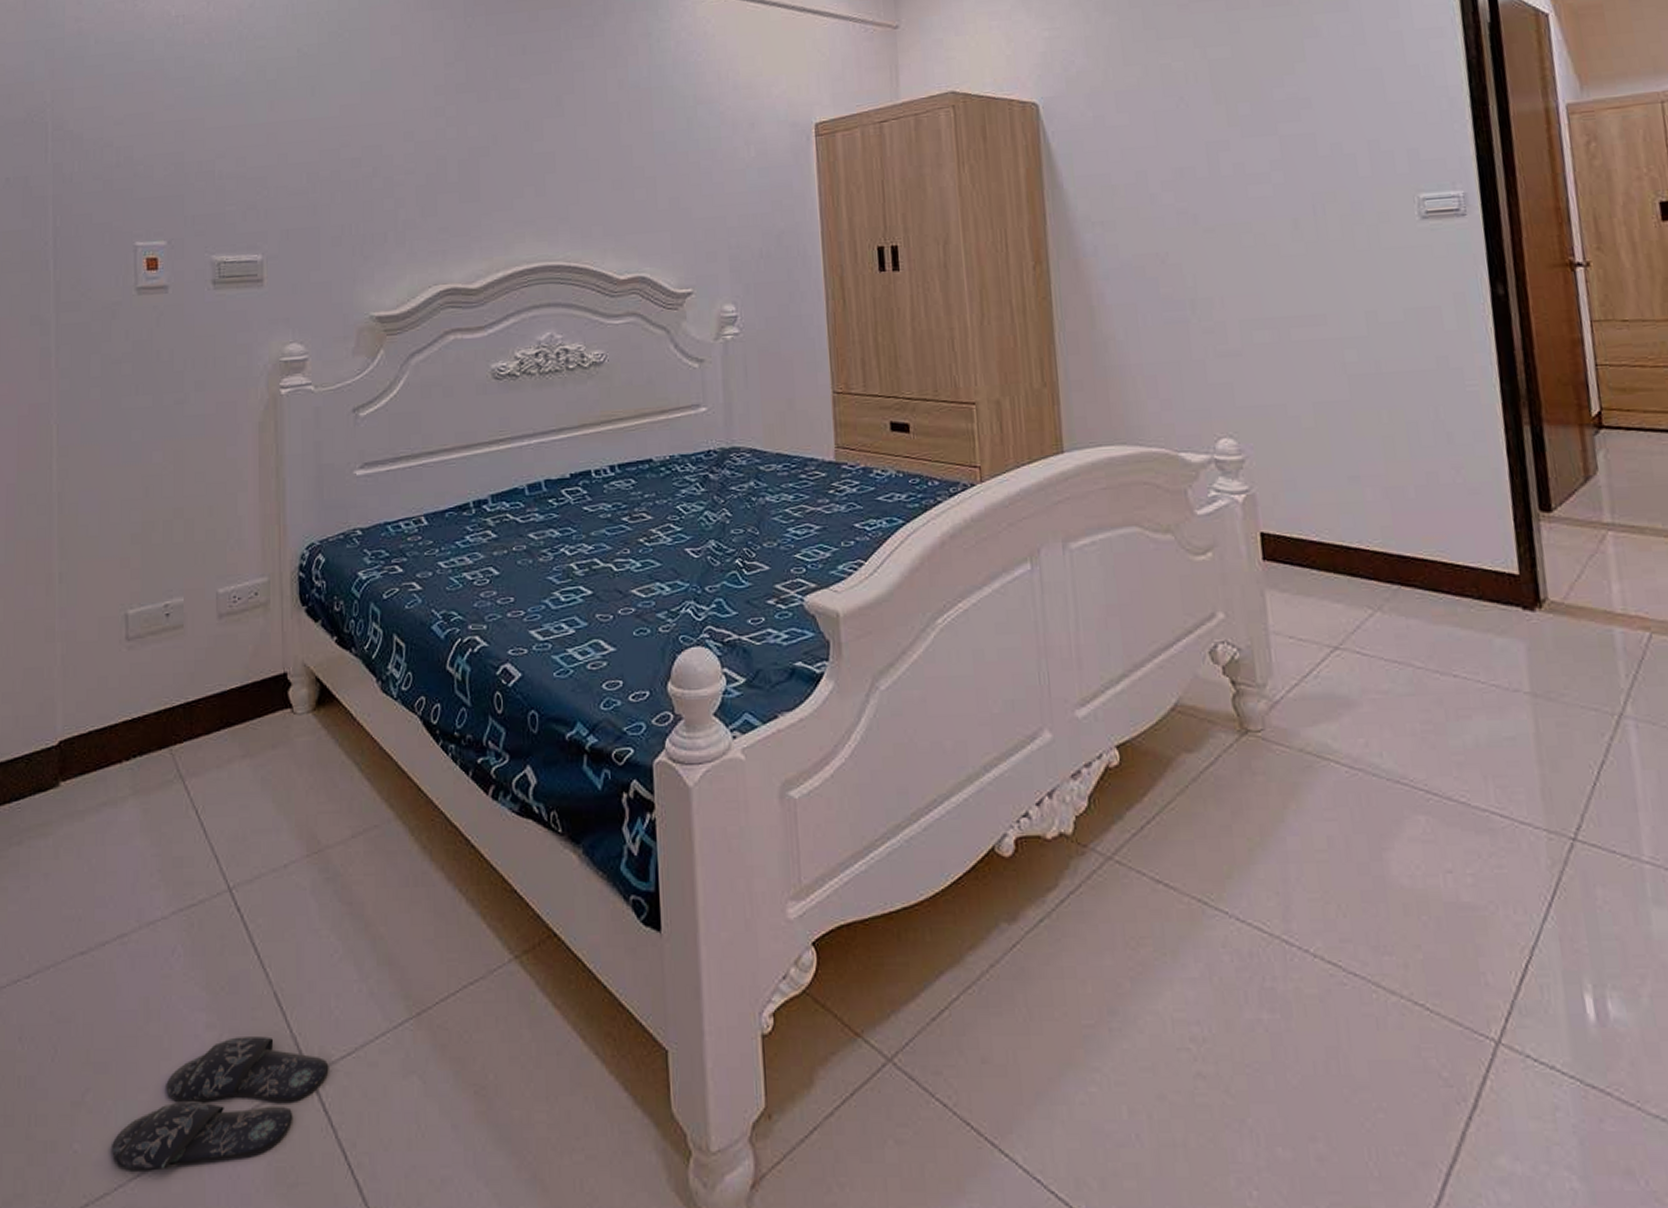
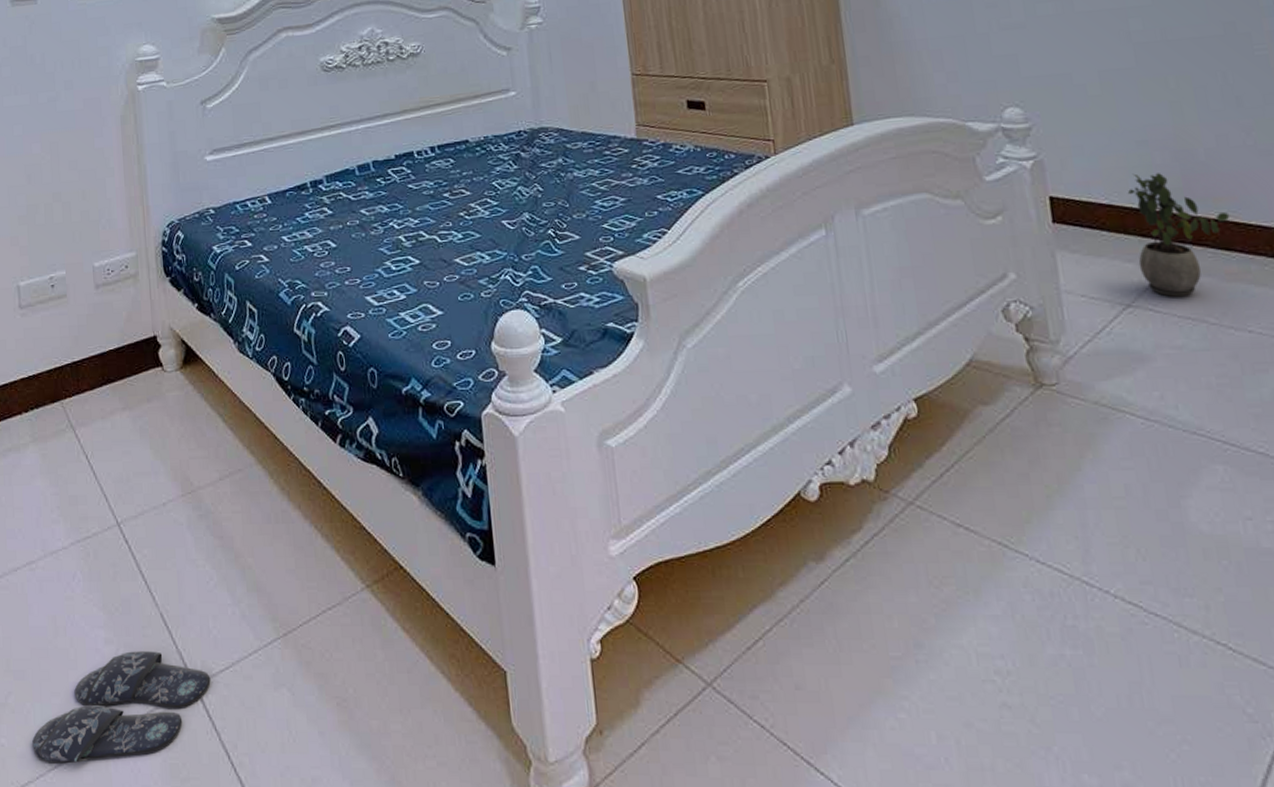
potted plant: none [1338,510,1438,639] -> present [1127,173,1230,297]

